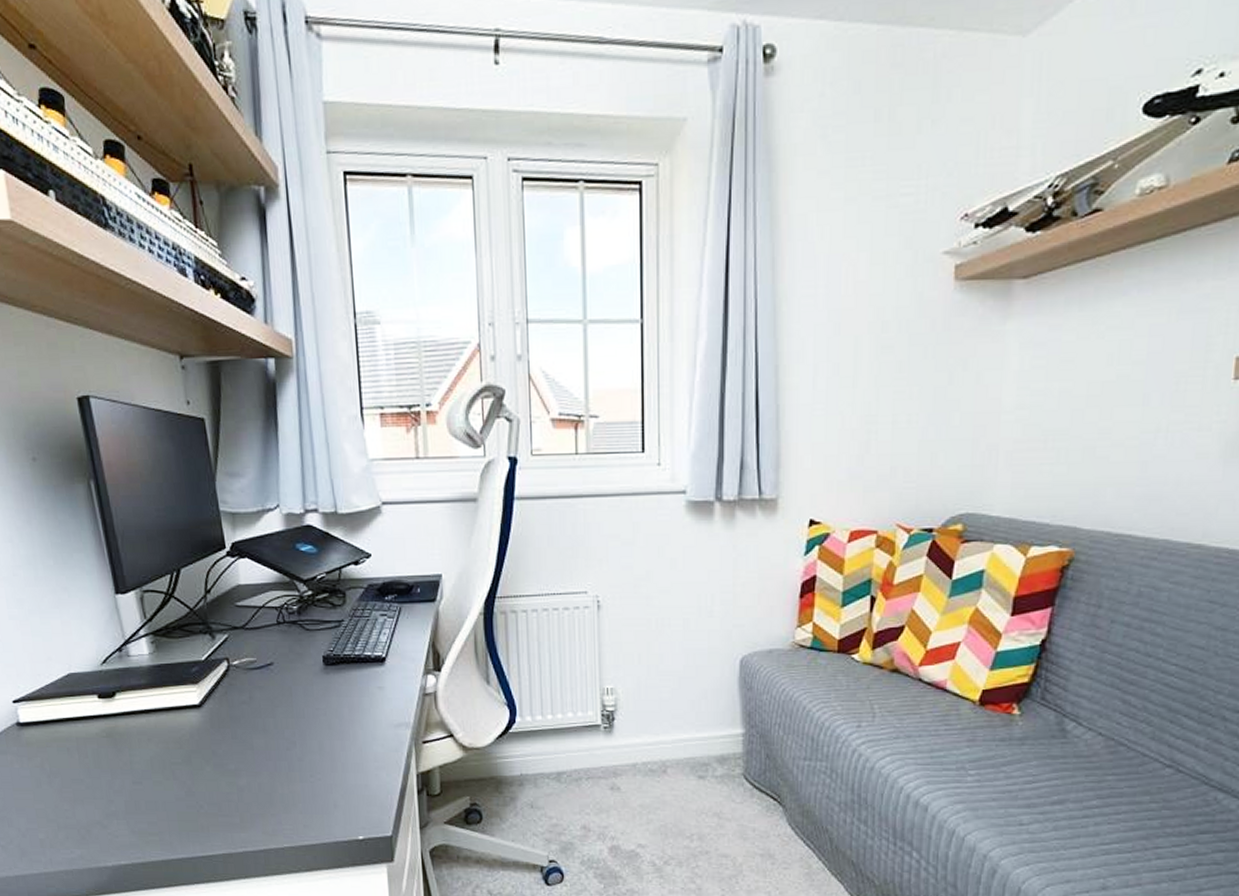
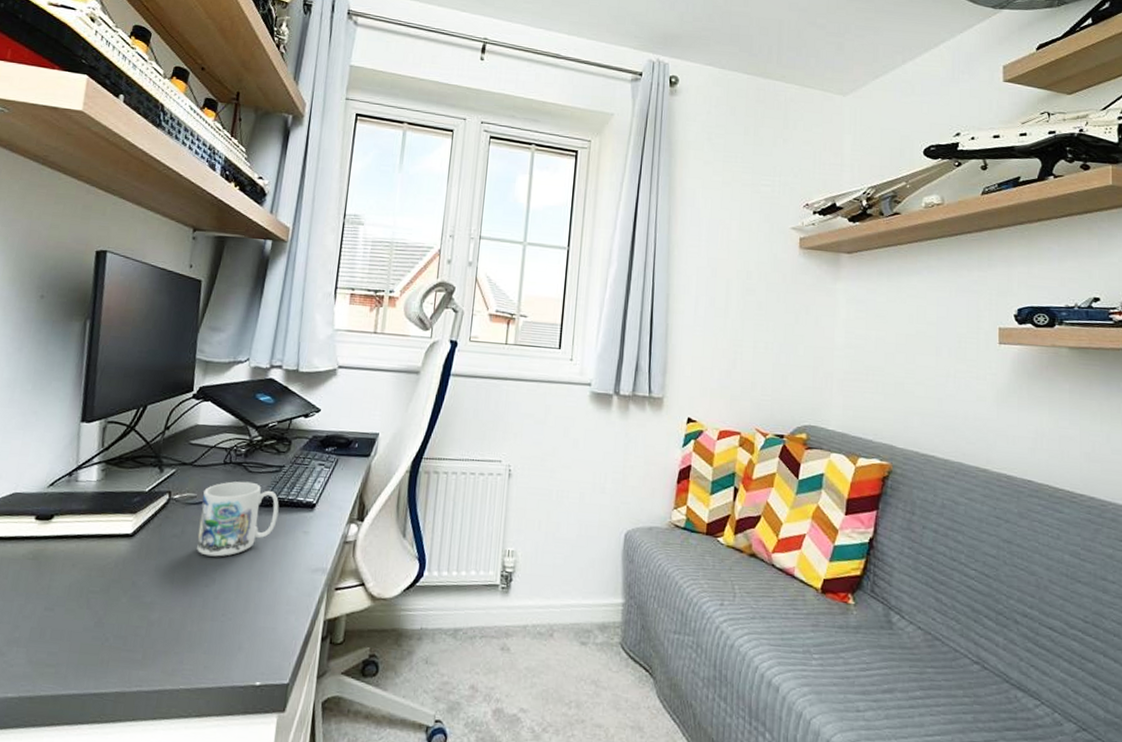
mug: none [263,640,348,720] -> present [197,481,279,557]

